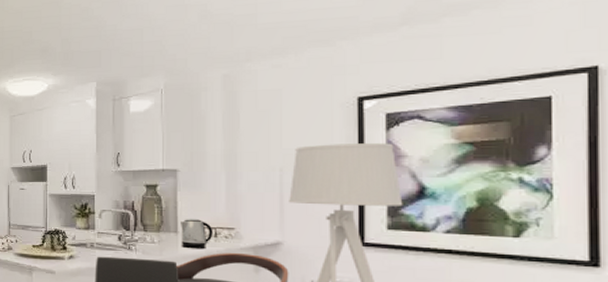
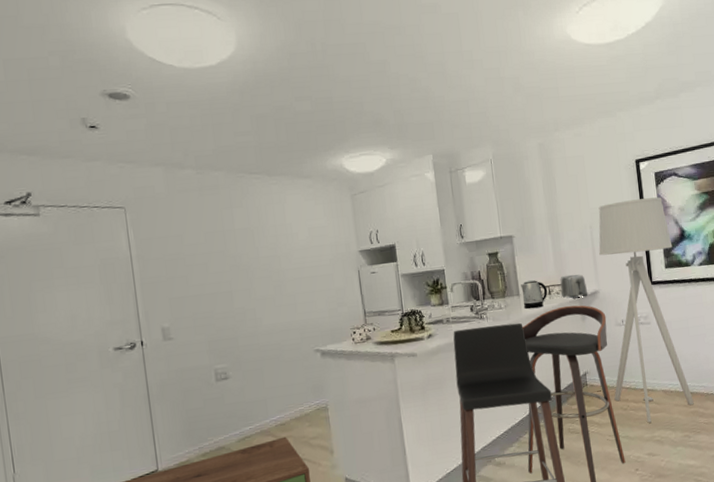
toaster: none [231,219,267,247] -> present [560,274,588,299]

